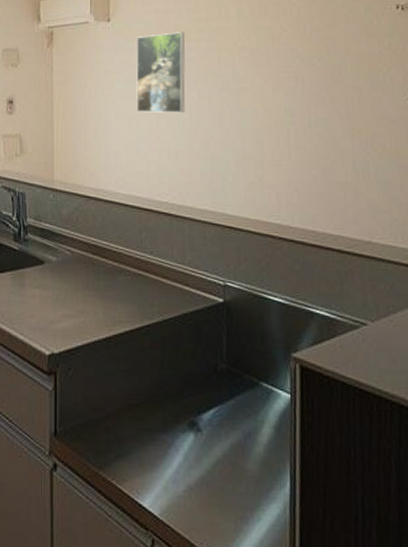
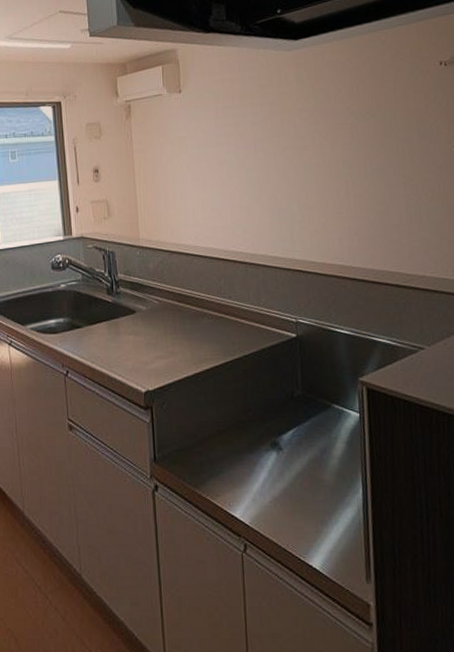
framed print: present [136,32,186,113] -> none [206,98,253,173]

